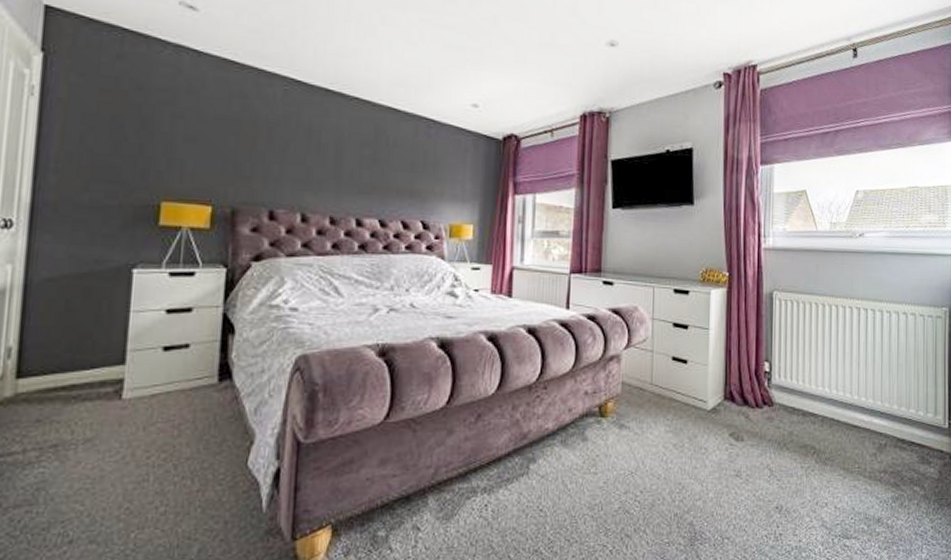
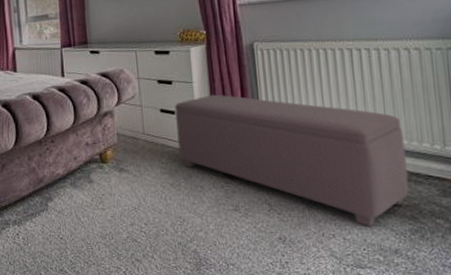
ottoman: none [686,344,895,494] -> present [175,94,409,226]

